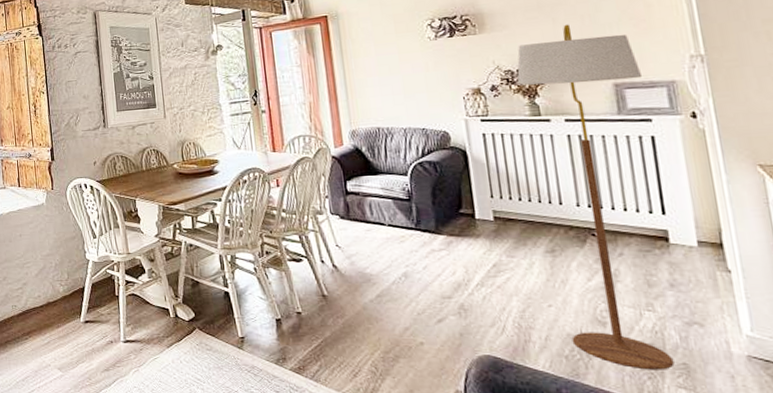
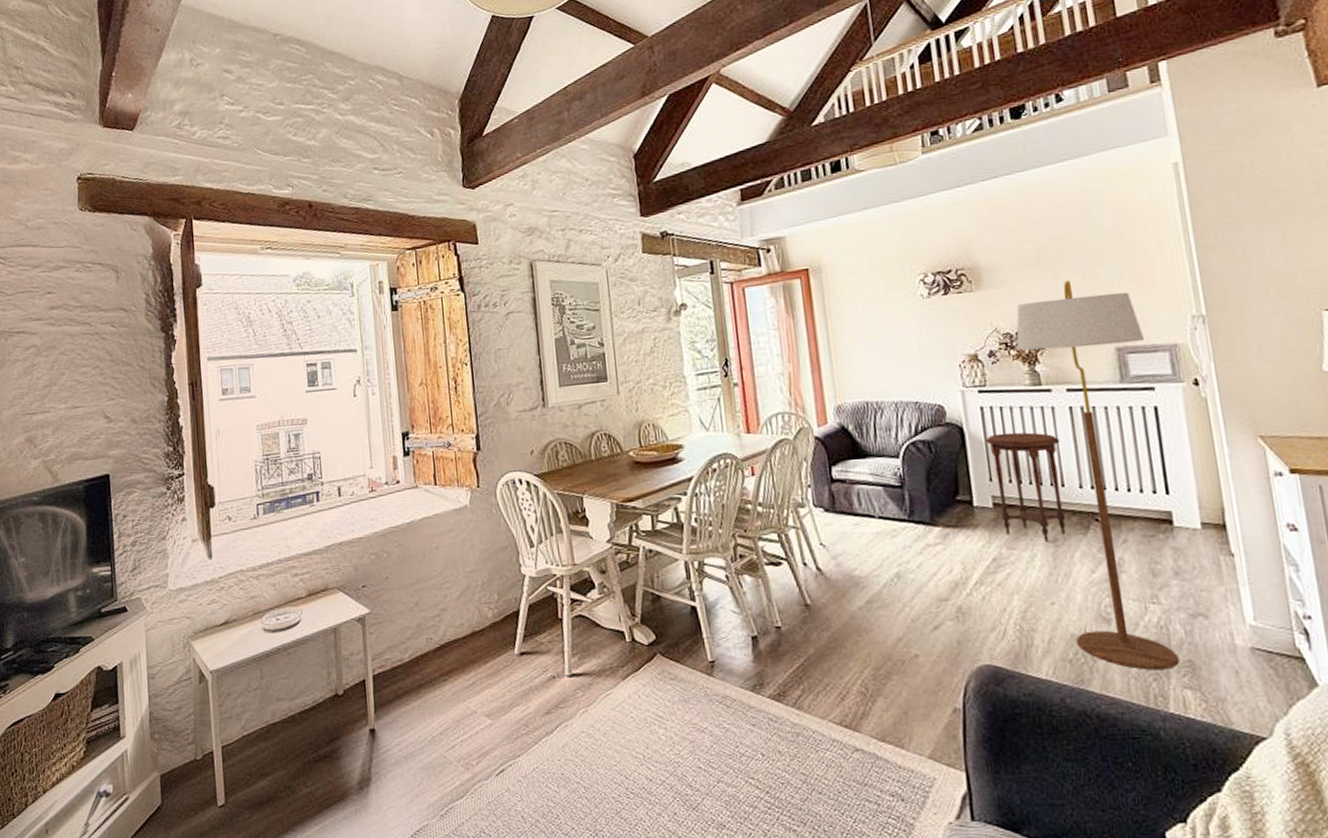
side table: none [488,156,564,252] -> present [986,432,1066,542]

